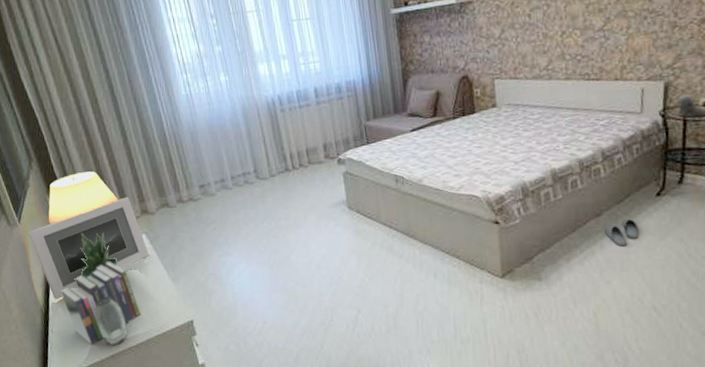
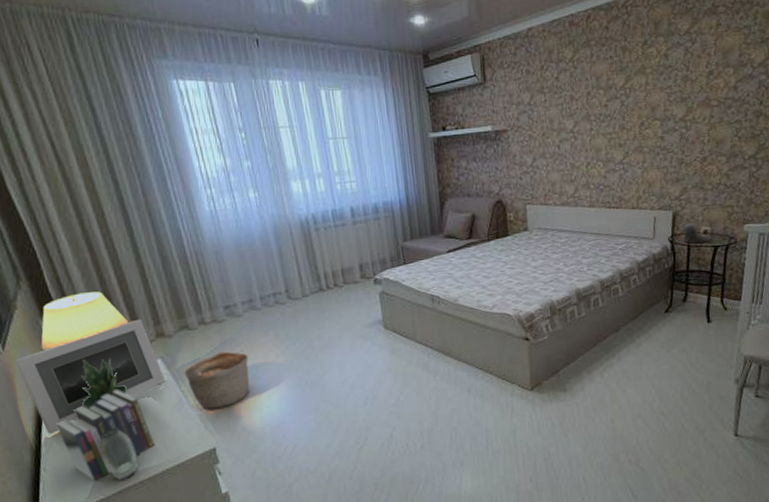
basket: none [165,228,223,283] -> present [184,351,250,410]
slippers: present [604,219,639,247] -> none [621,333,650,359]

